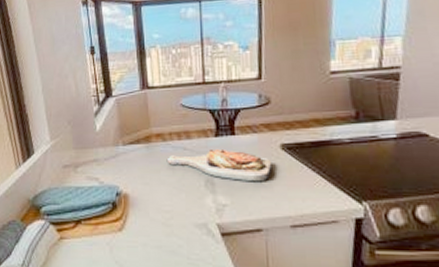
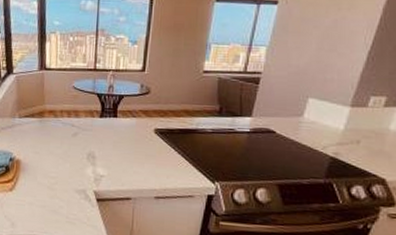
cutting board: present [166,148,272,182] -> none [56,127,146,159]

